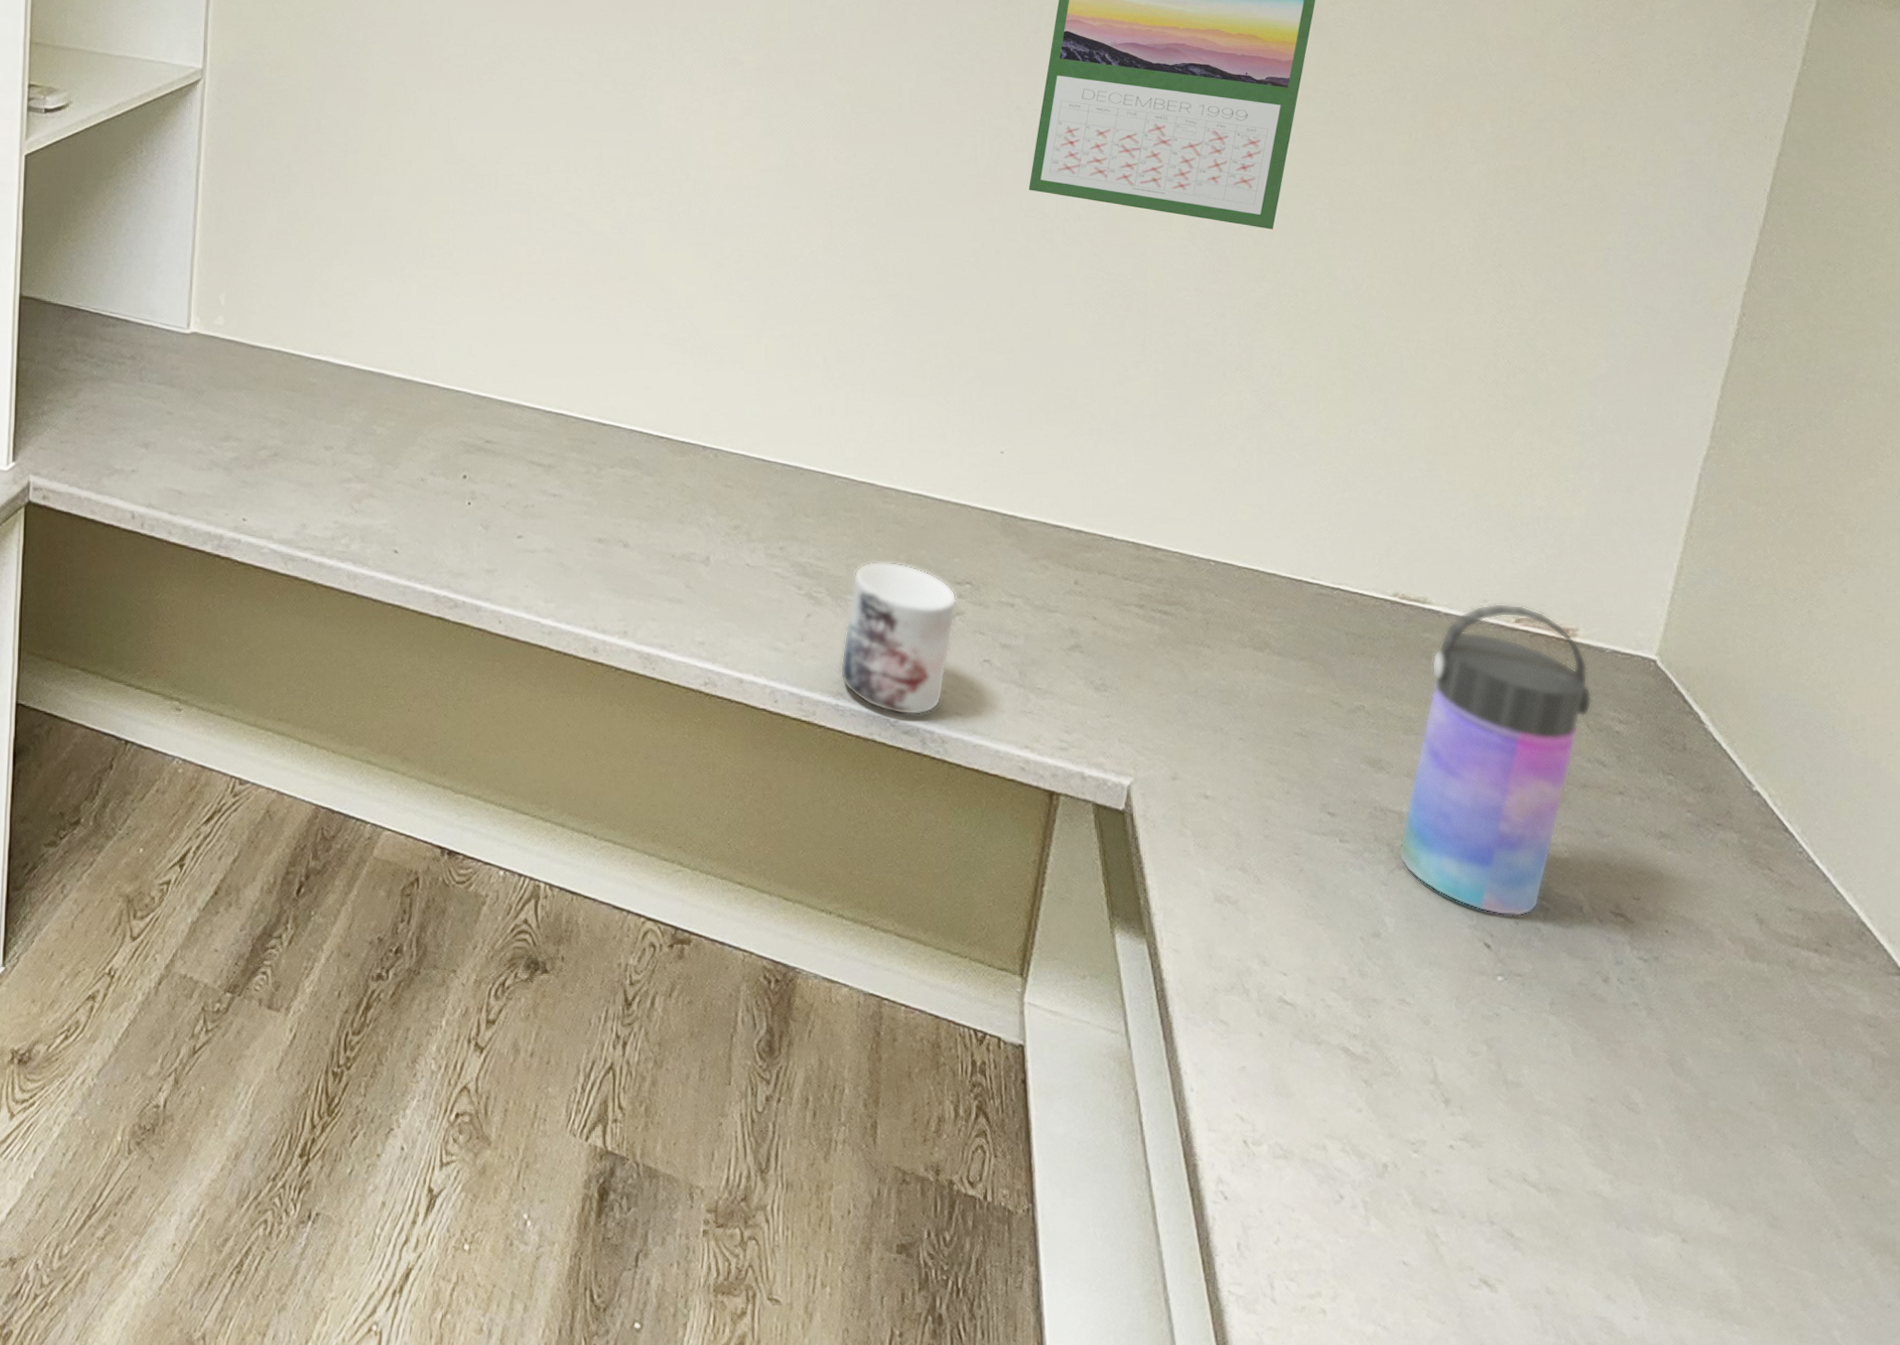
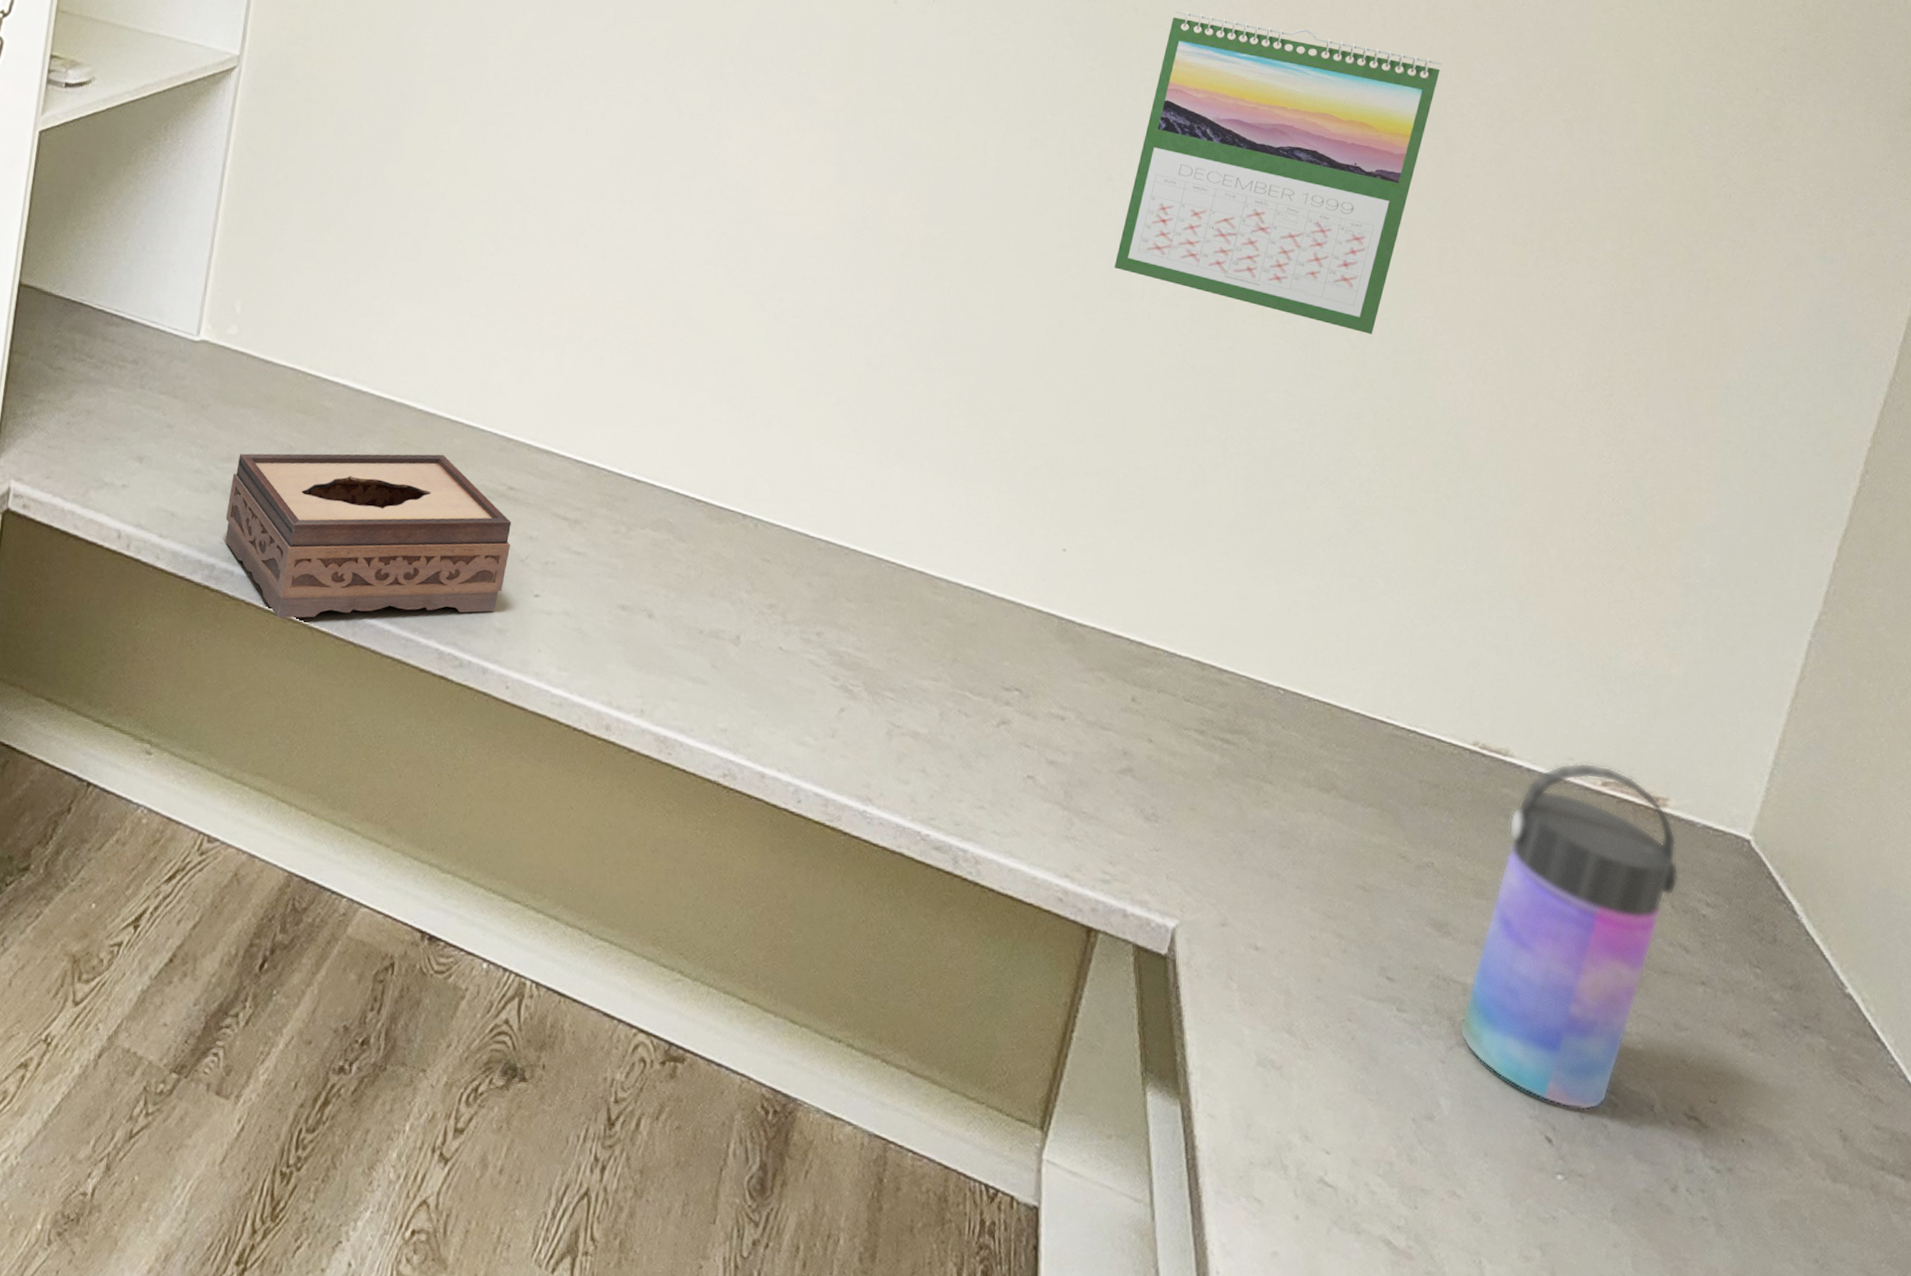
tissue box: none [228,416,492,578] -> present [225,453,512,619]
mug: present [840,561,958,716] -> none [871,657,1004,831]

